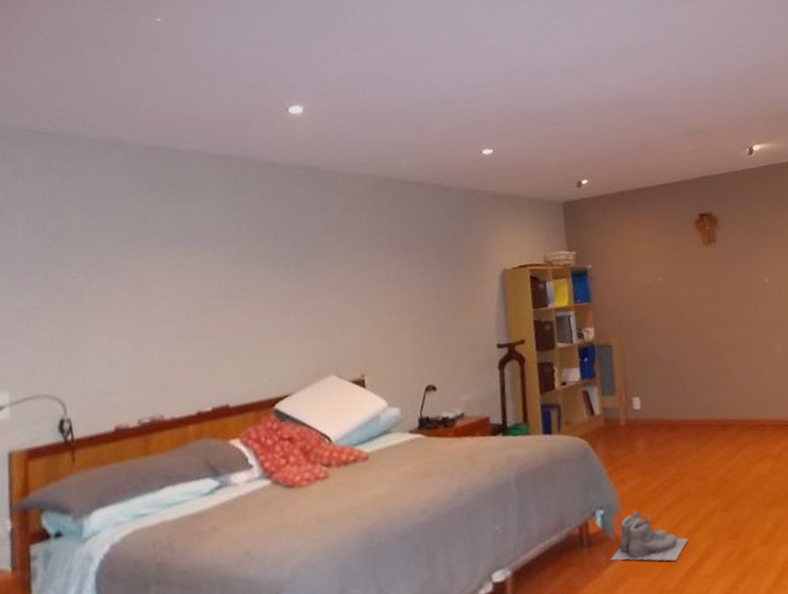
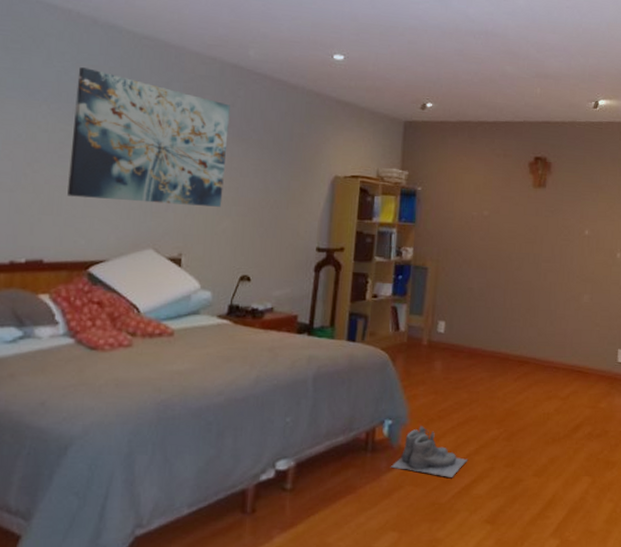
wall art: none [238,207,396,337] -> present [67,67,230,207]

